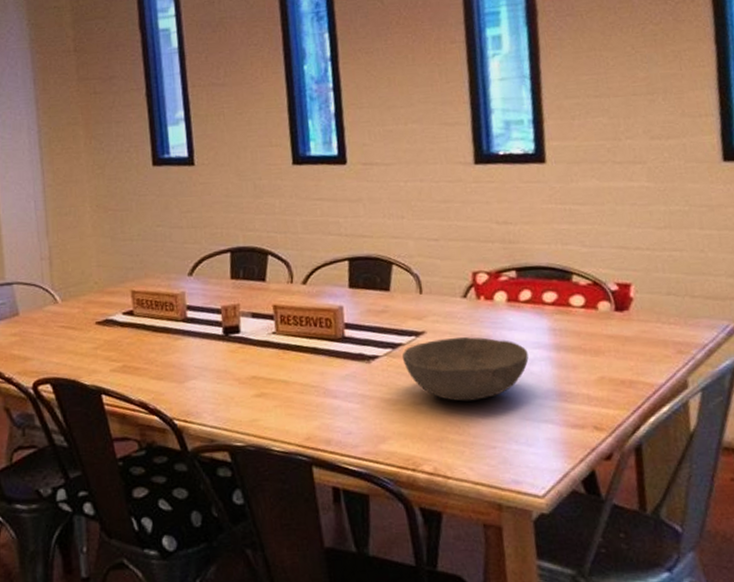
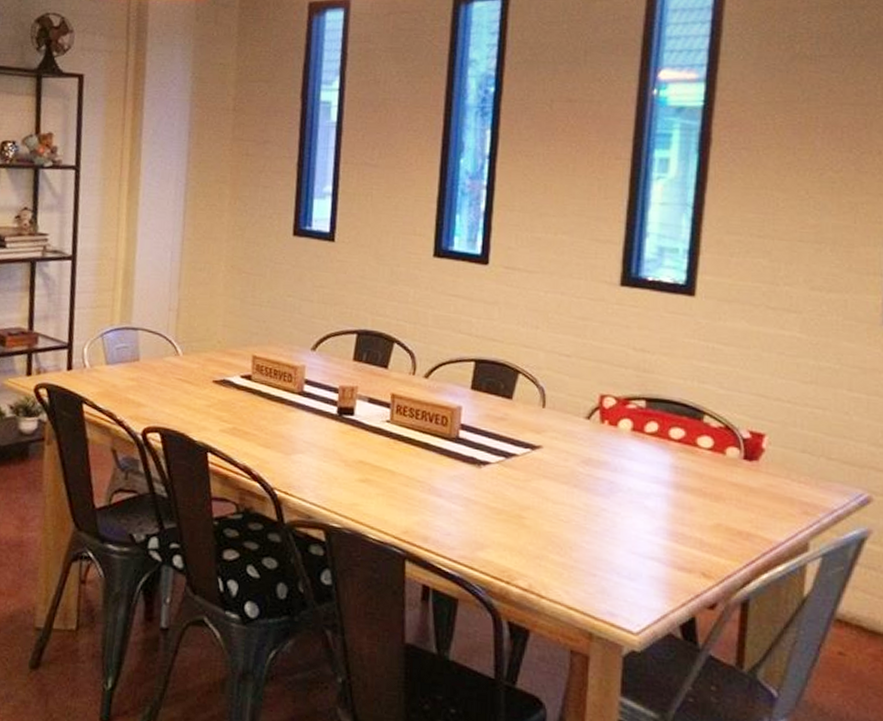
bowl: present [402,337,529,402] -> none [515,456,645,525]

